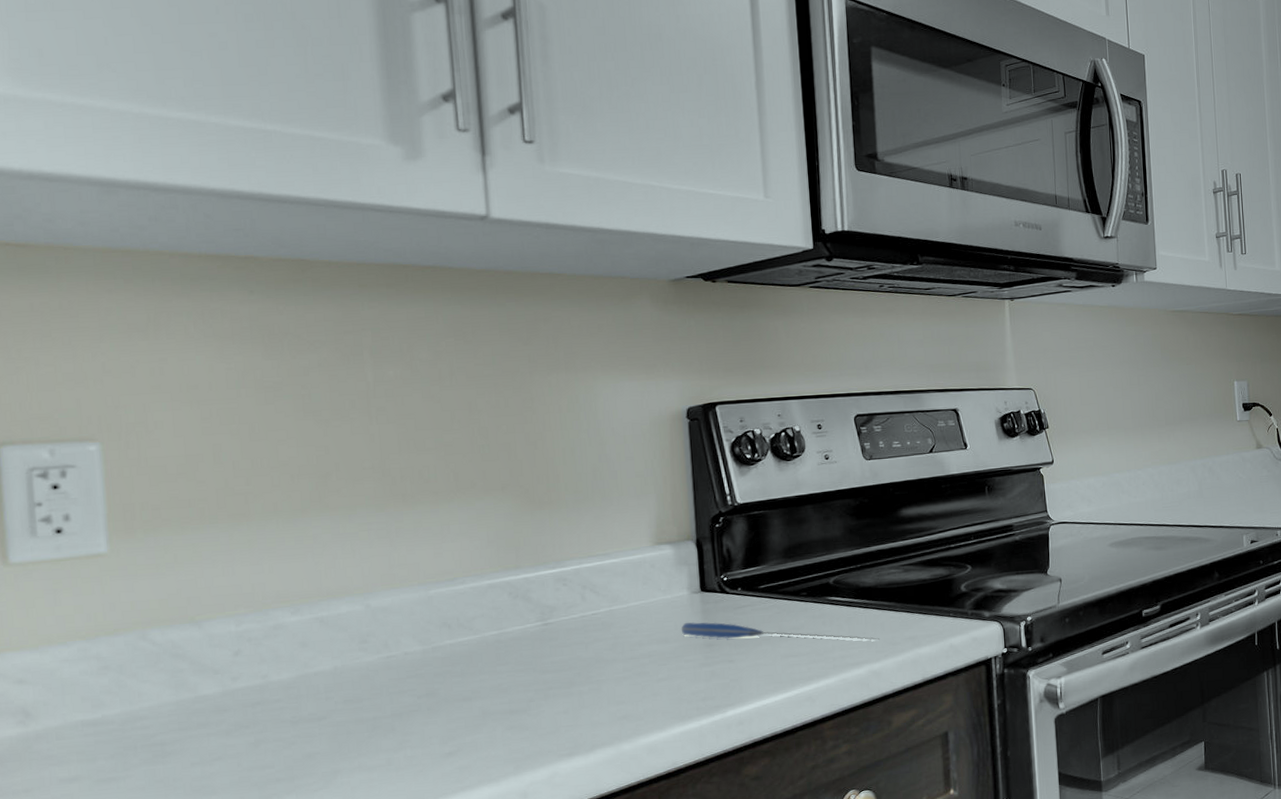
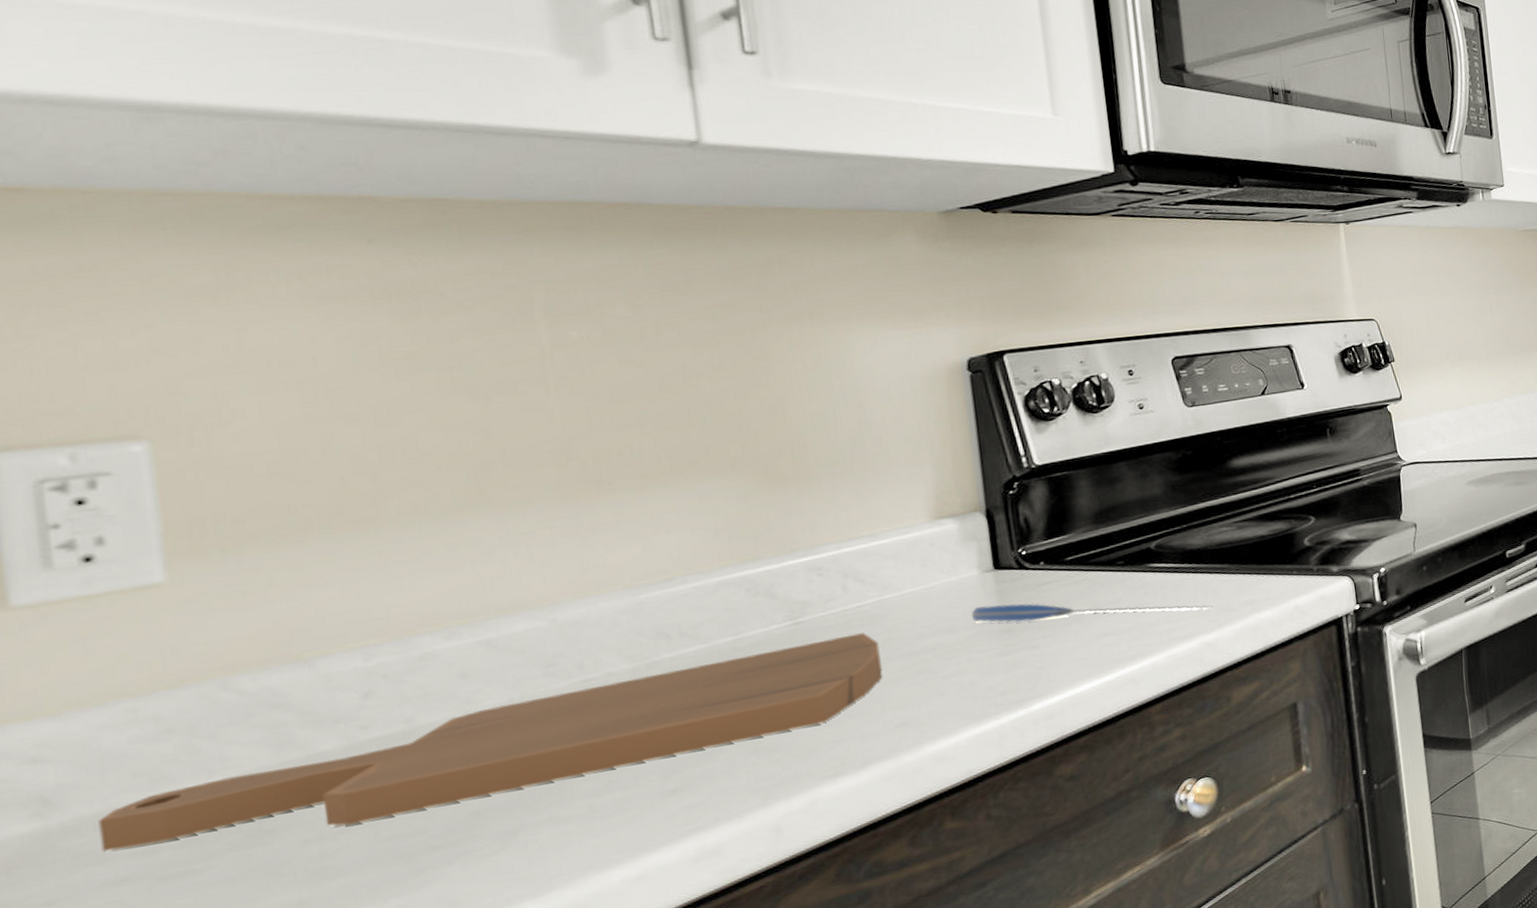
cutting board: none [59,636,610,756] -> present [98,632,883,852]

